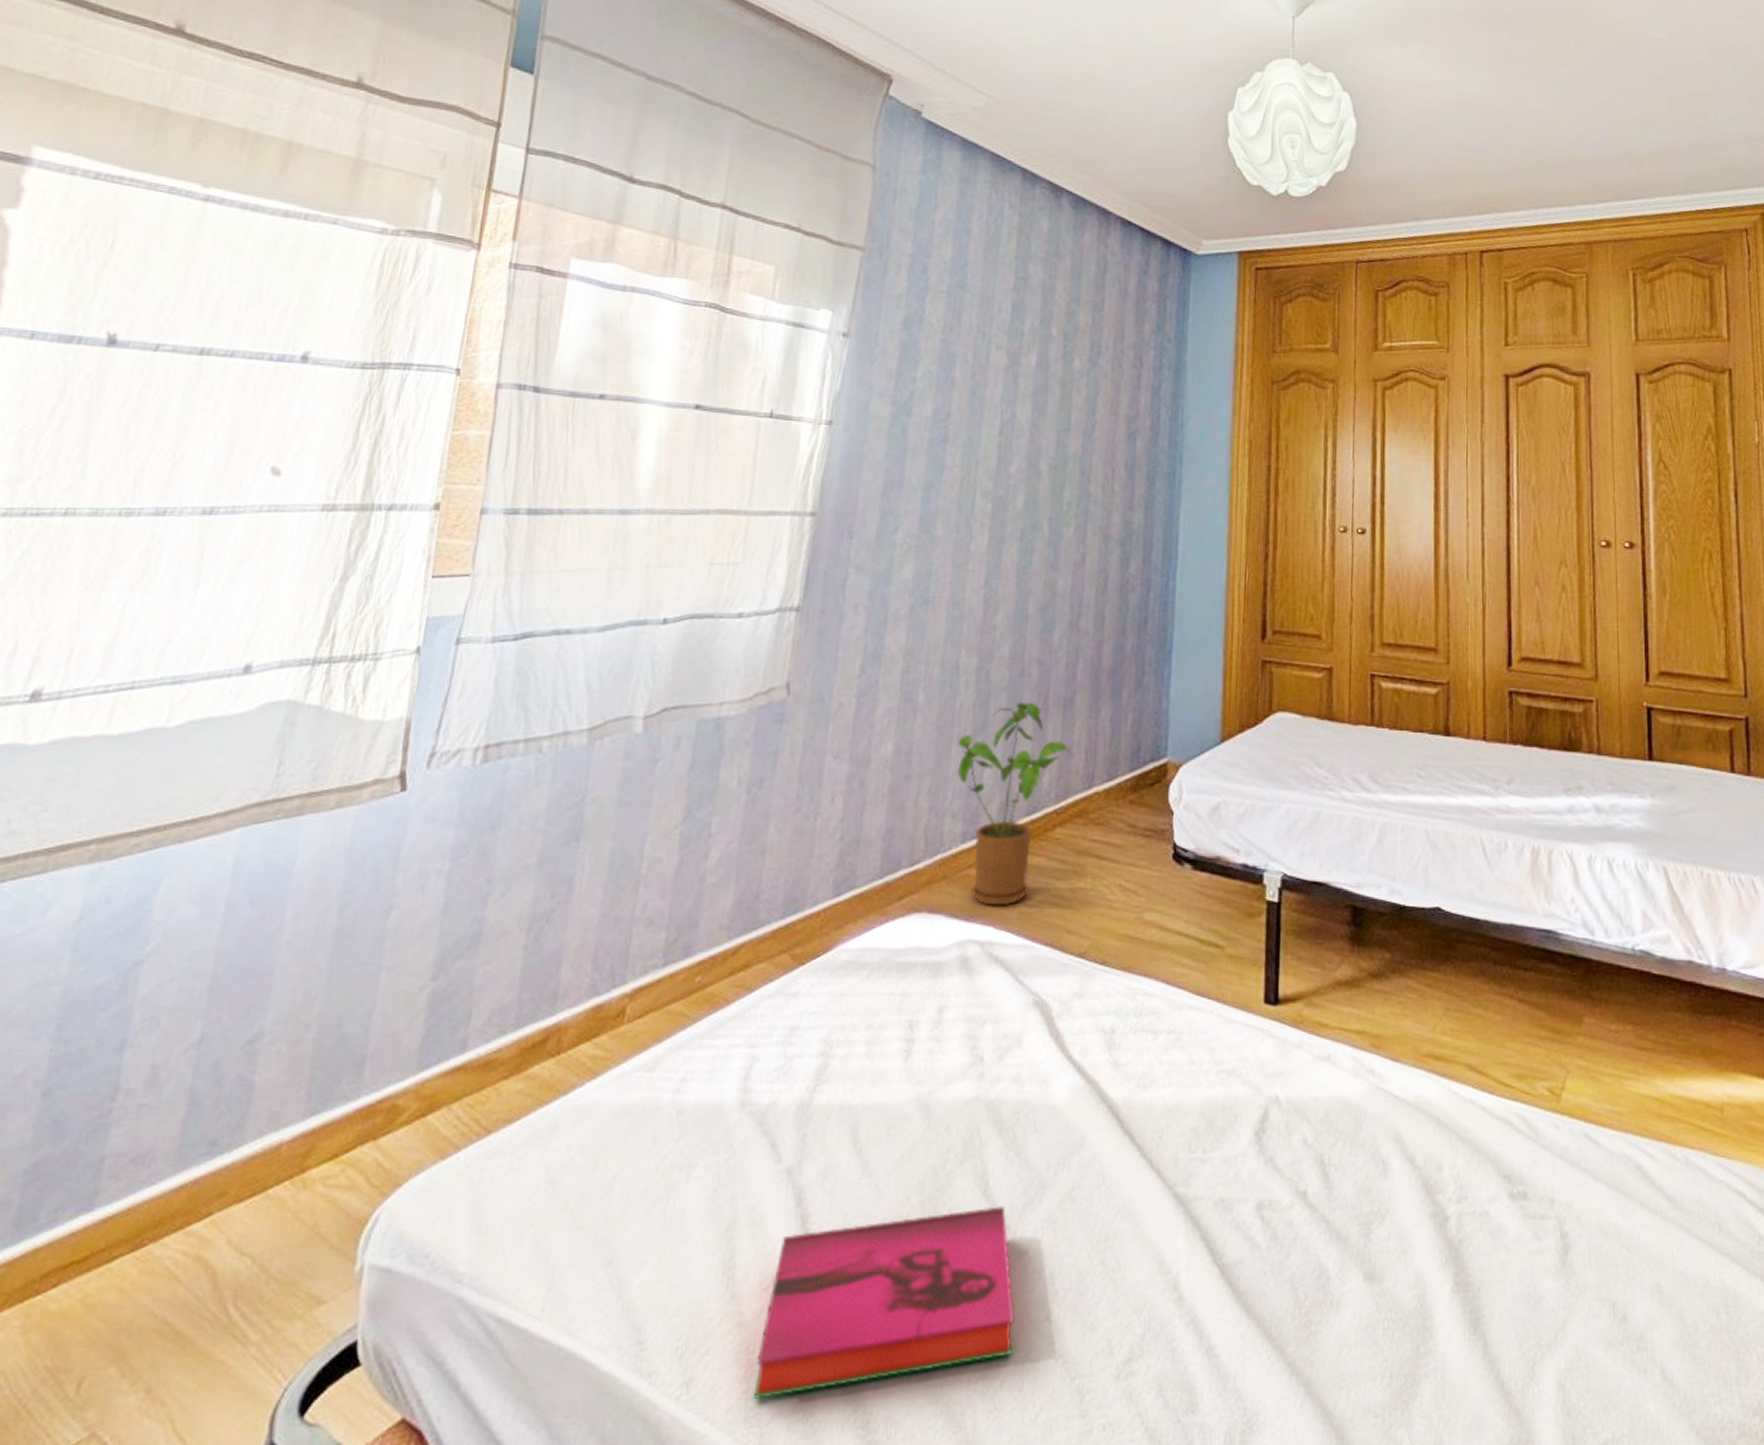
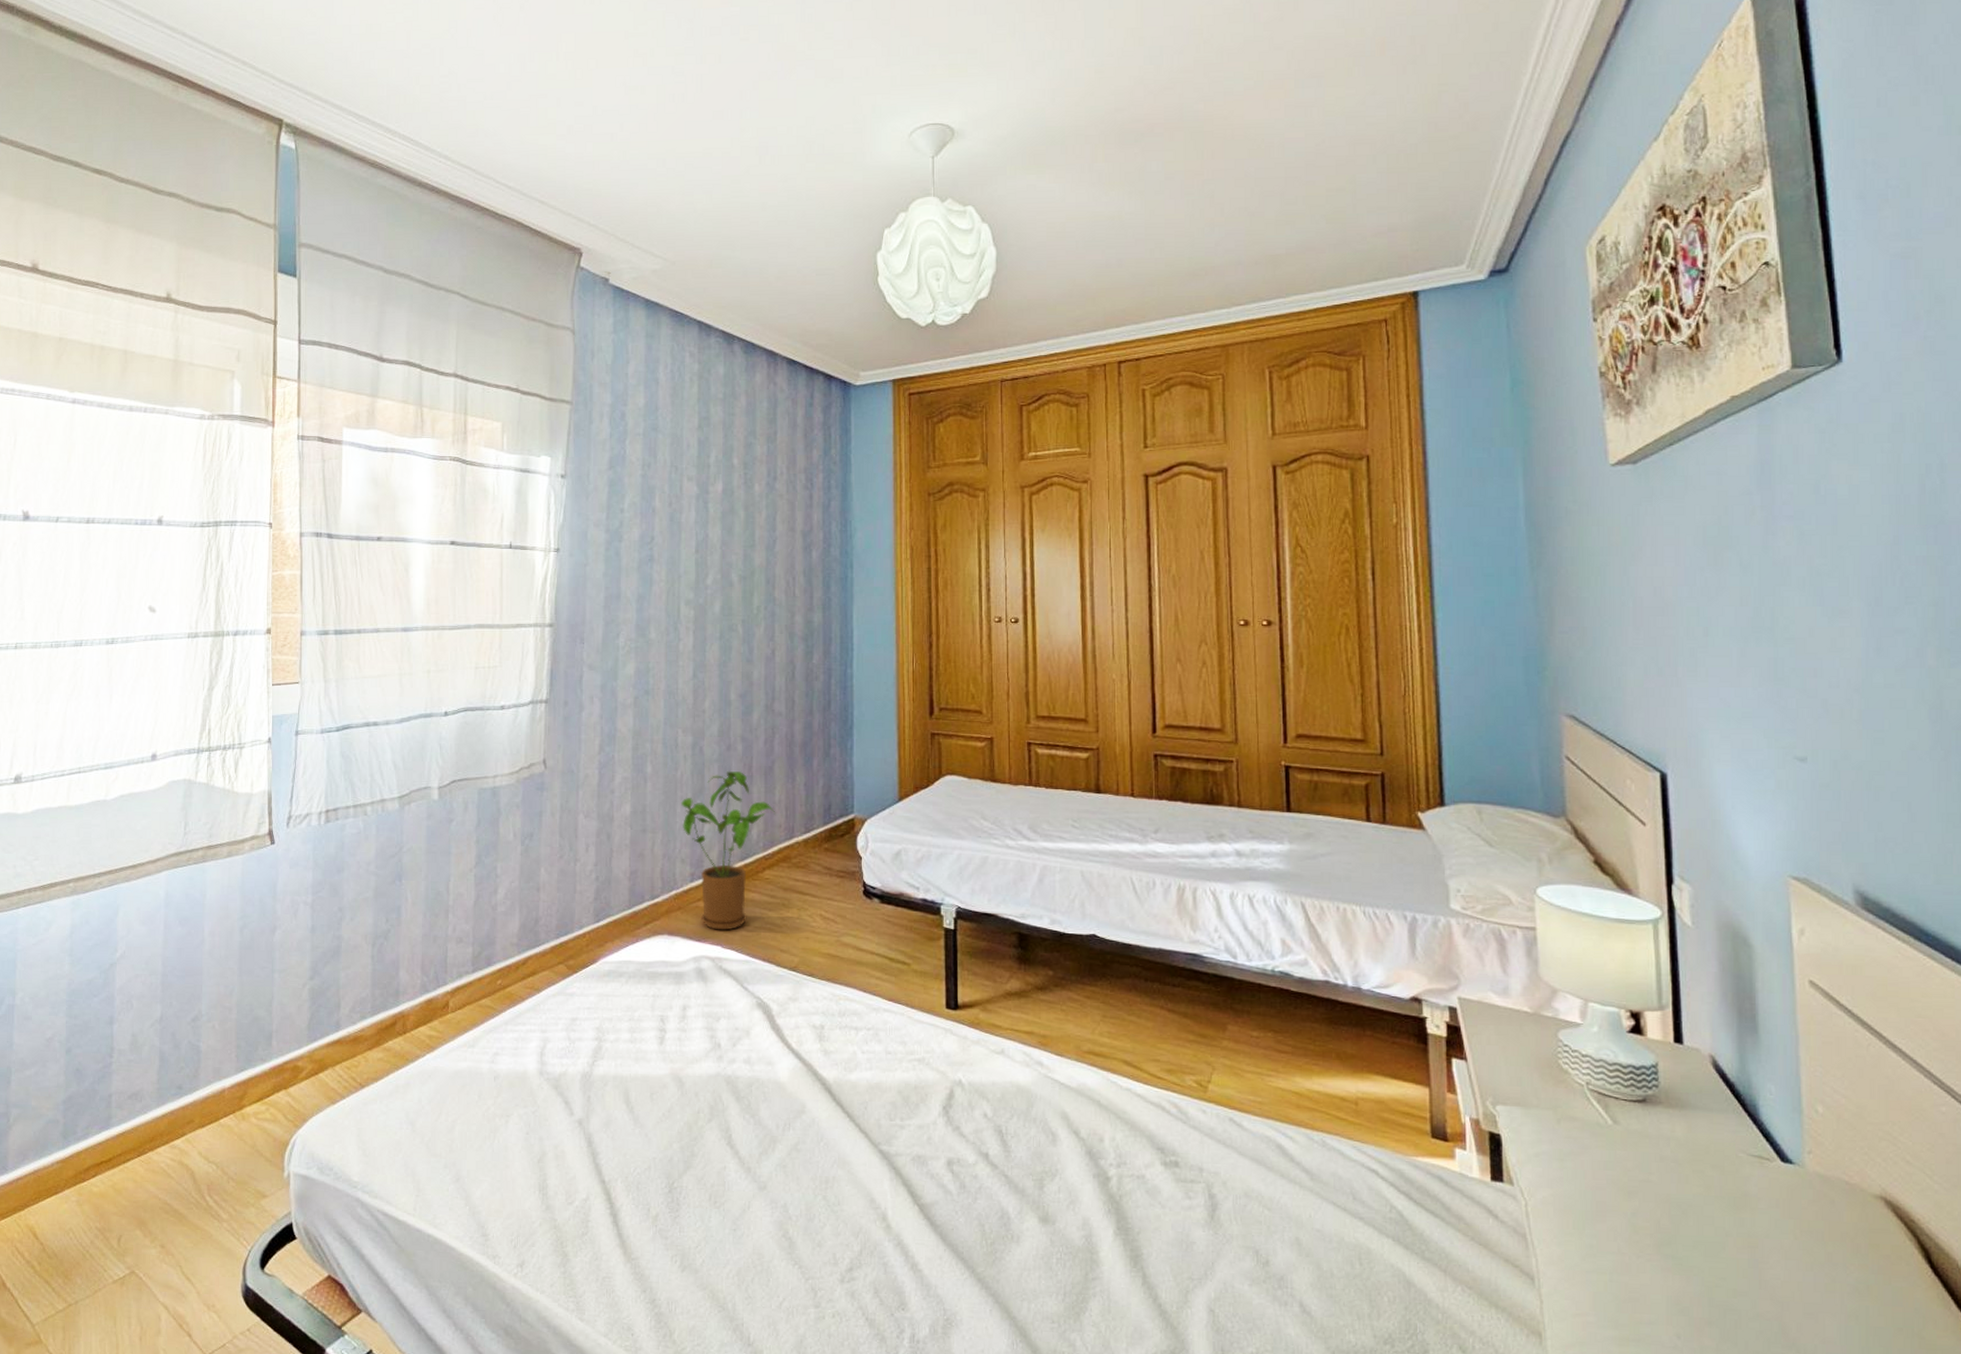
hardback book: present [753,1206,1015,1399] -> none [569,1153,759,1279]

